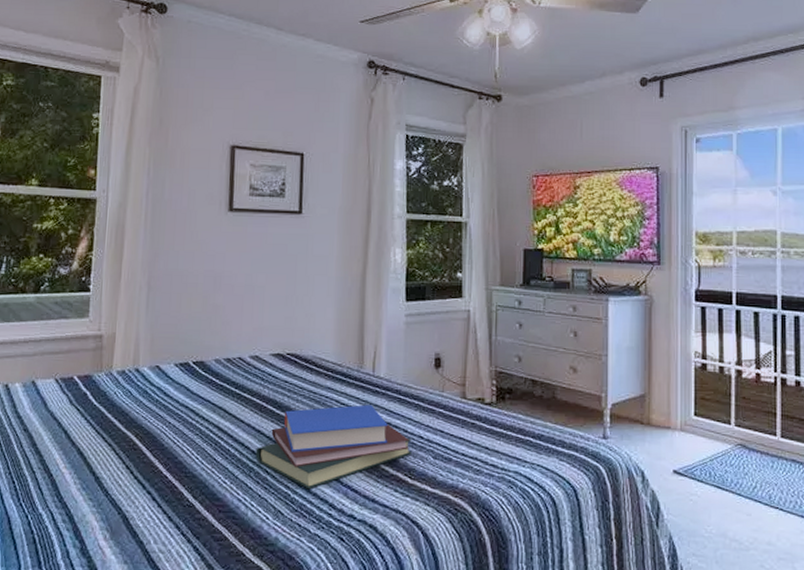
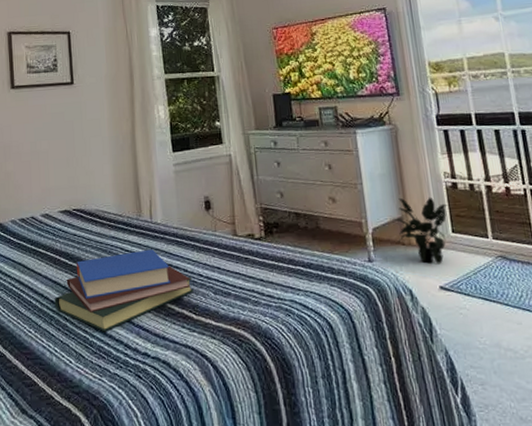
potted plant: none [631,375,694,448] -> present [390,197,447,265]

